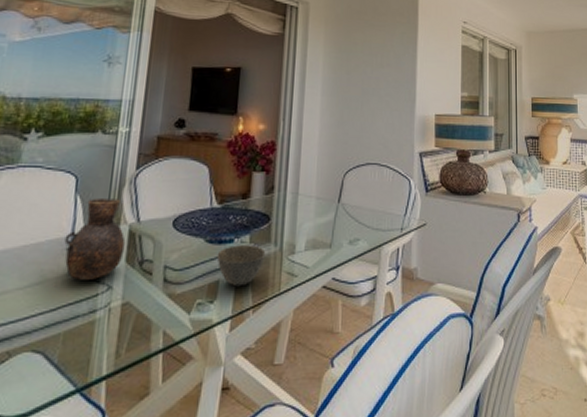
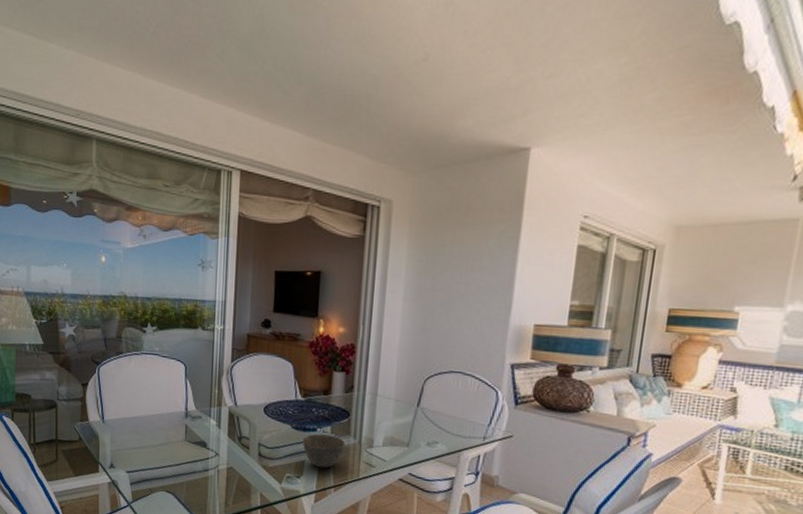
vase: present [64,199,126,280] -> none [181,383,227,447]

